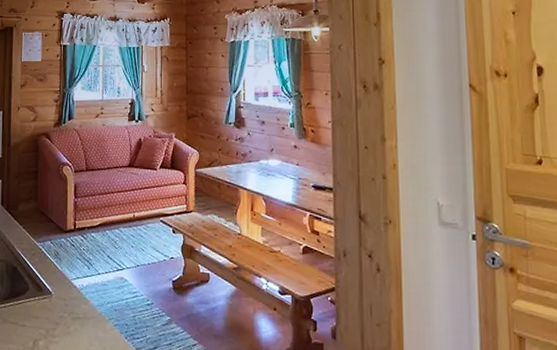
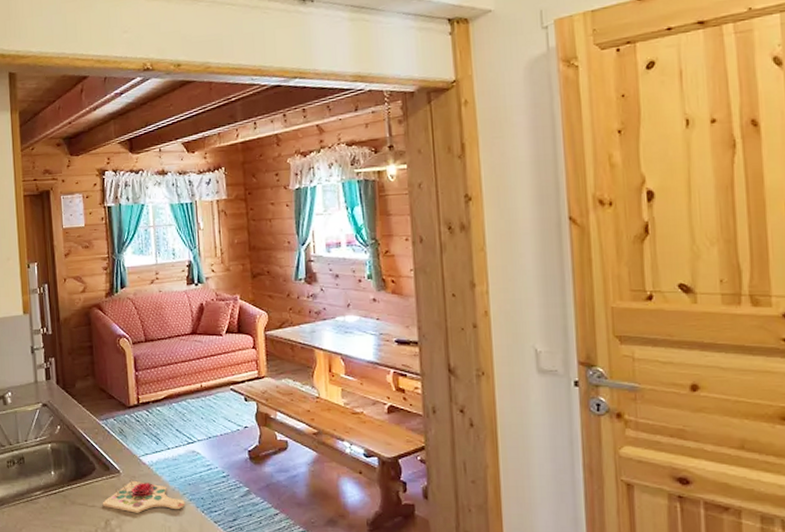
cutting board: none [32,301,110,335] -> present [102,479,185,513]

